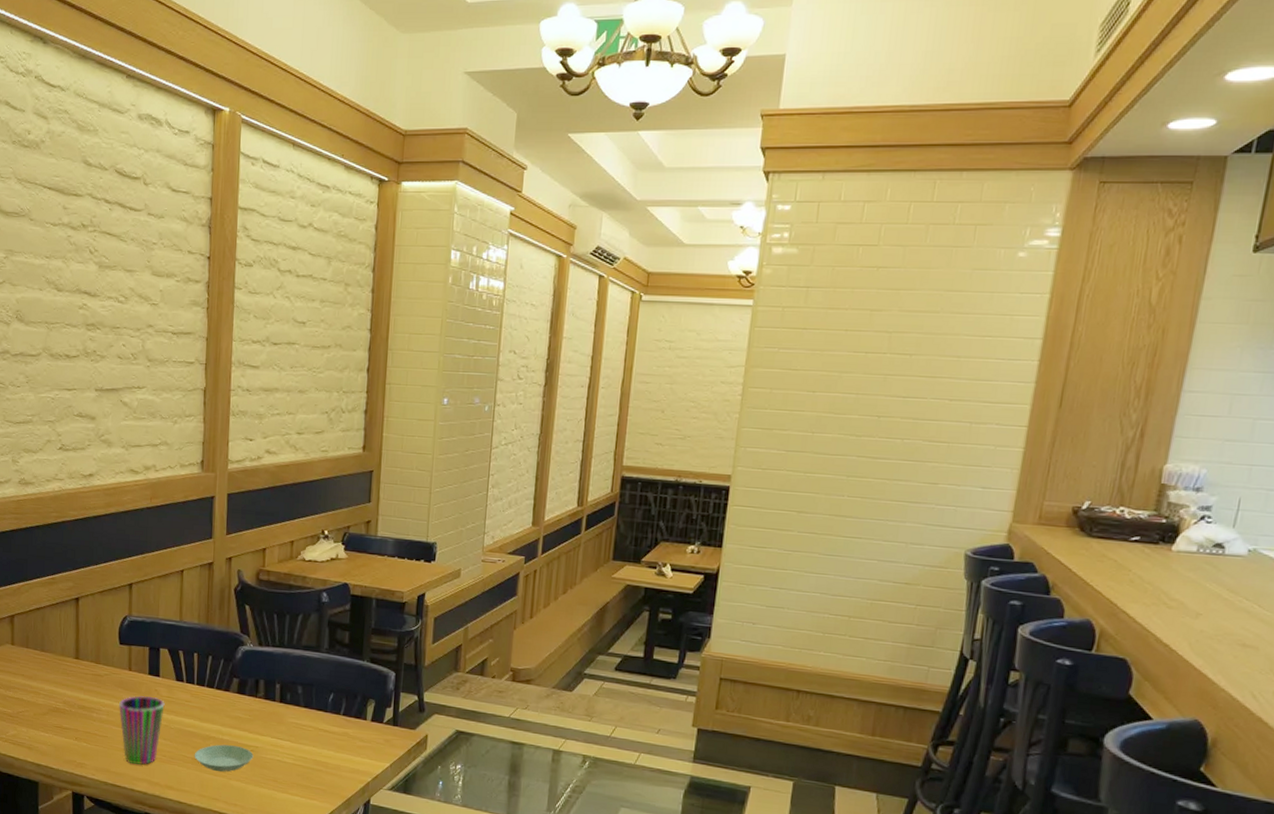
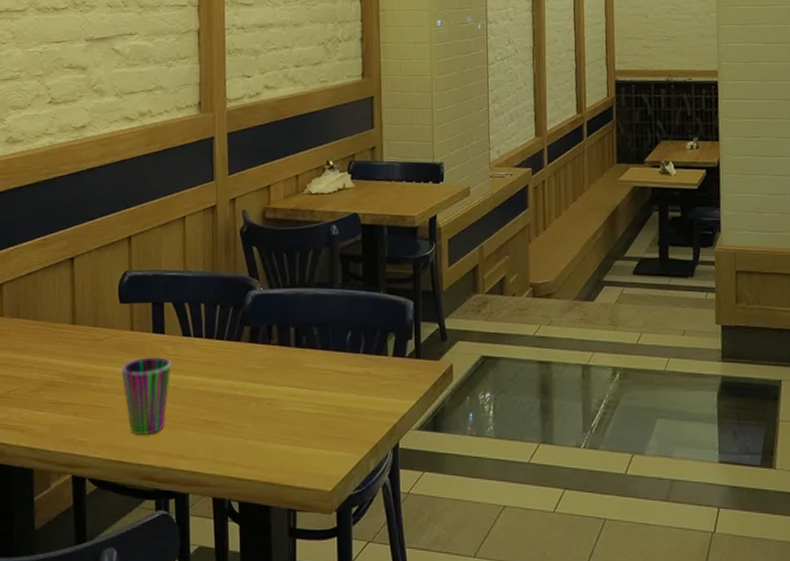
saucer: present [194,744,254,772] -> none [206,401,271,431]

